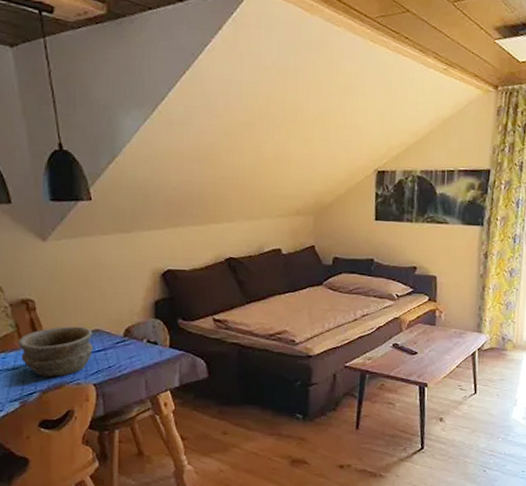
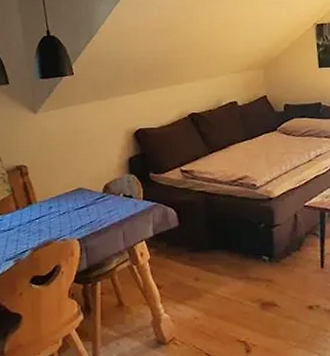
bowl: present [18,326,93,377] -> none [13,186,77,235]

